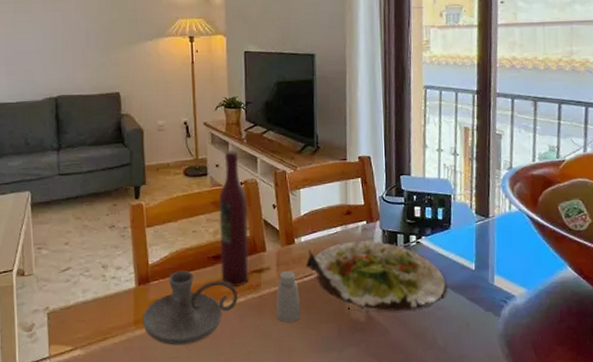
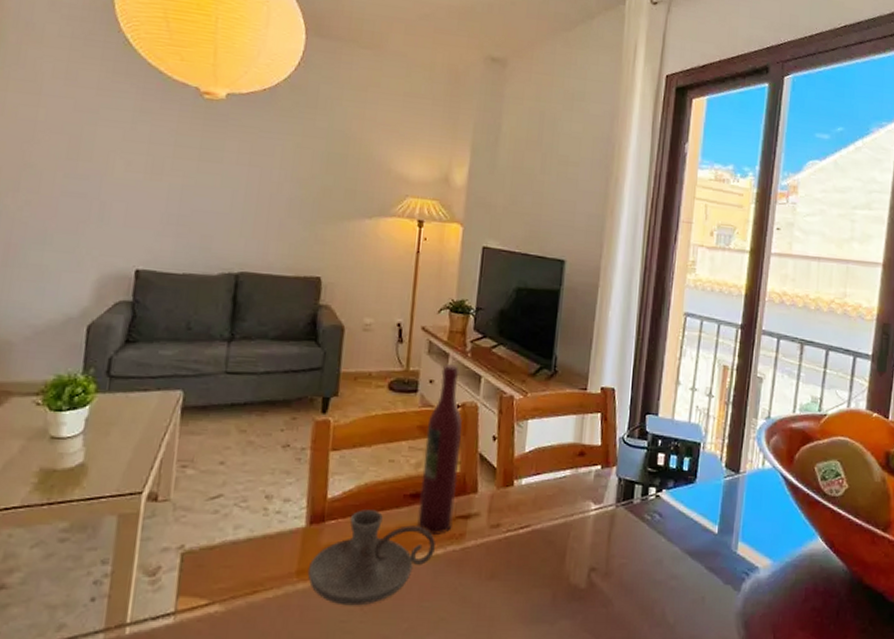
saltshaker: present [276,271,301,323] -> none [479,520,511,584]
salad plate: present [305,240,447,312] -> none [523,488,685,579]

